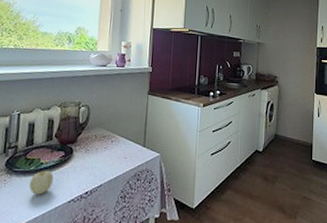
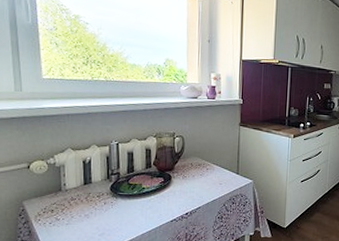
fruit: present [29,170,54,195] -> none [134,194,155,215]

